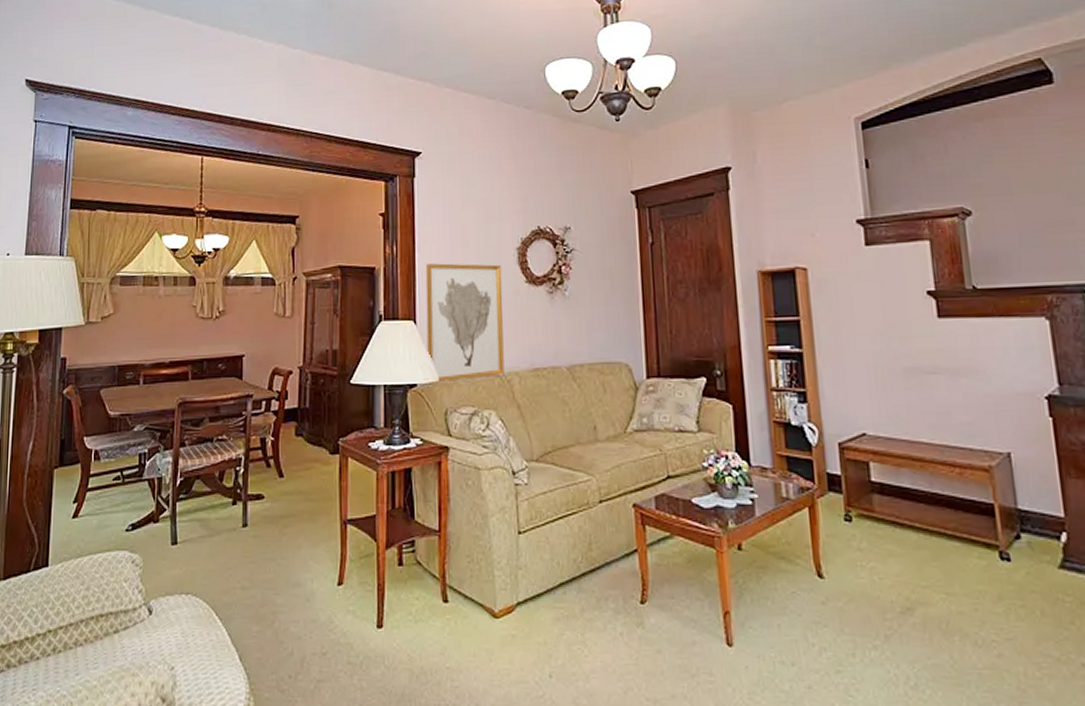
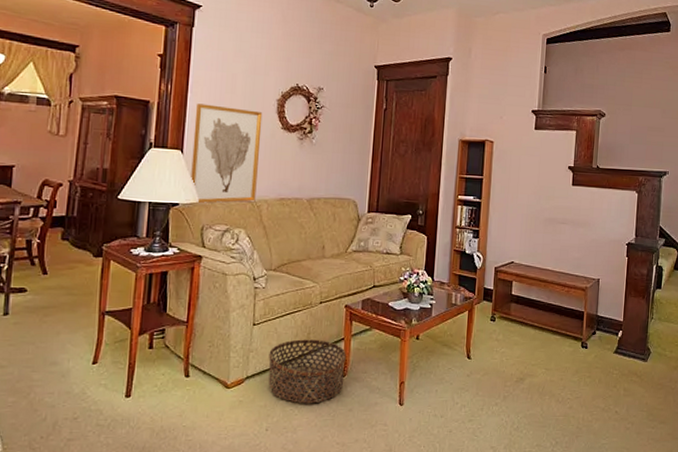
basket: none [542,551,644,641] -> present [268,339,346,404]

